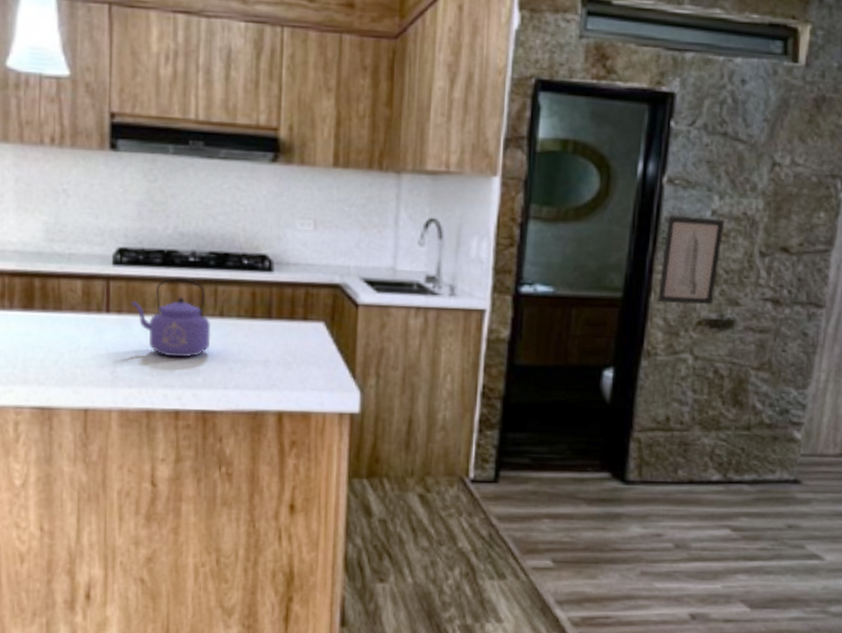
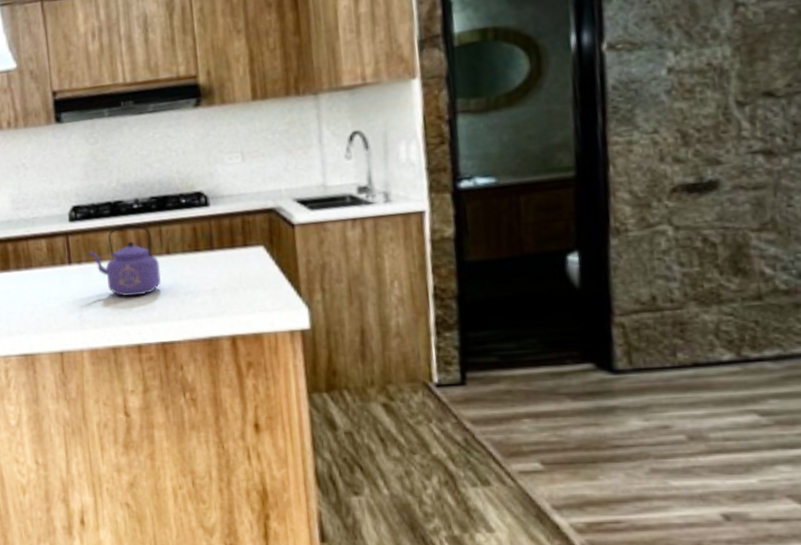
wall art: present [657,215,725,305] -> none [615,75,688,175]

